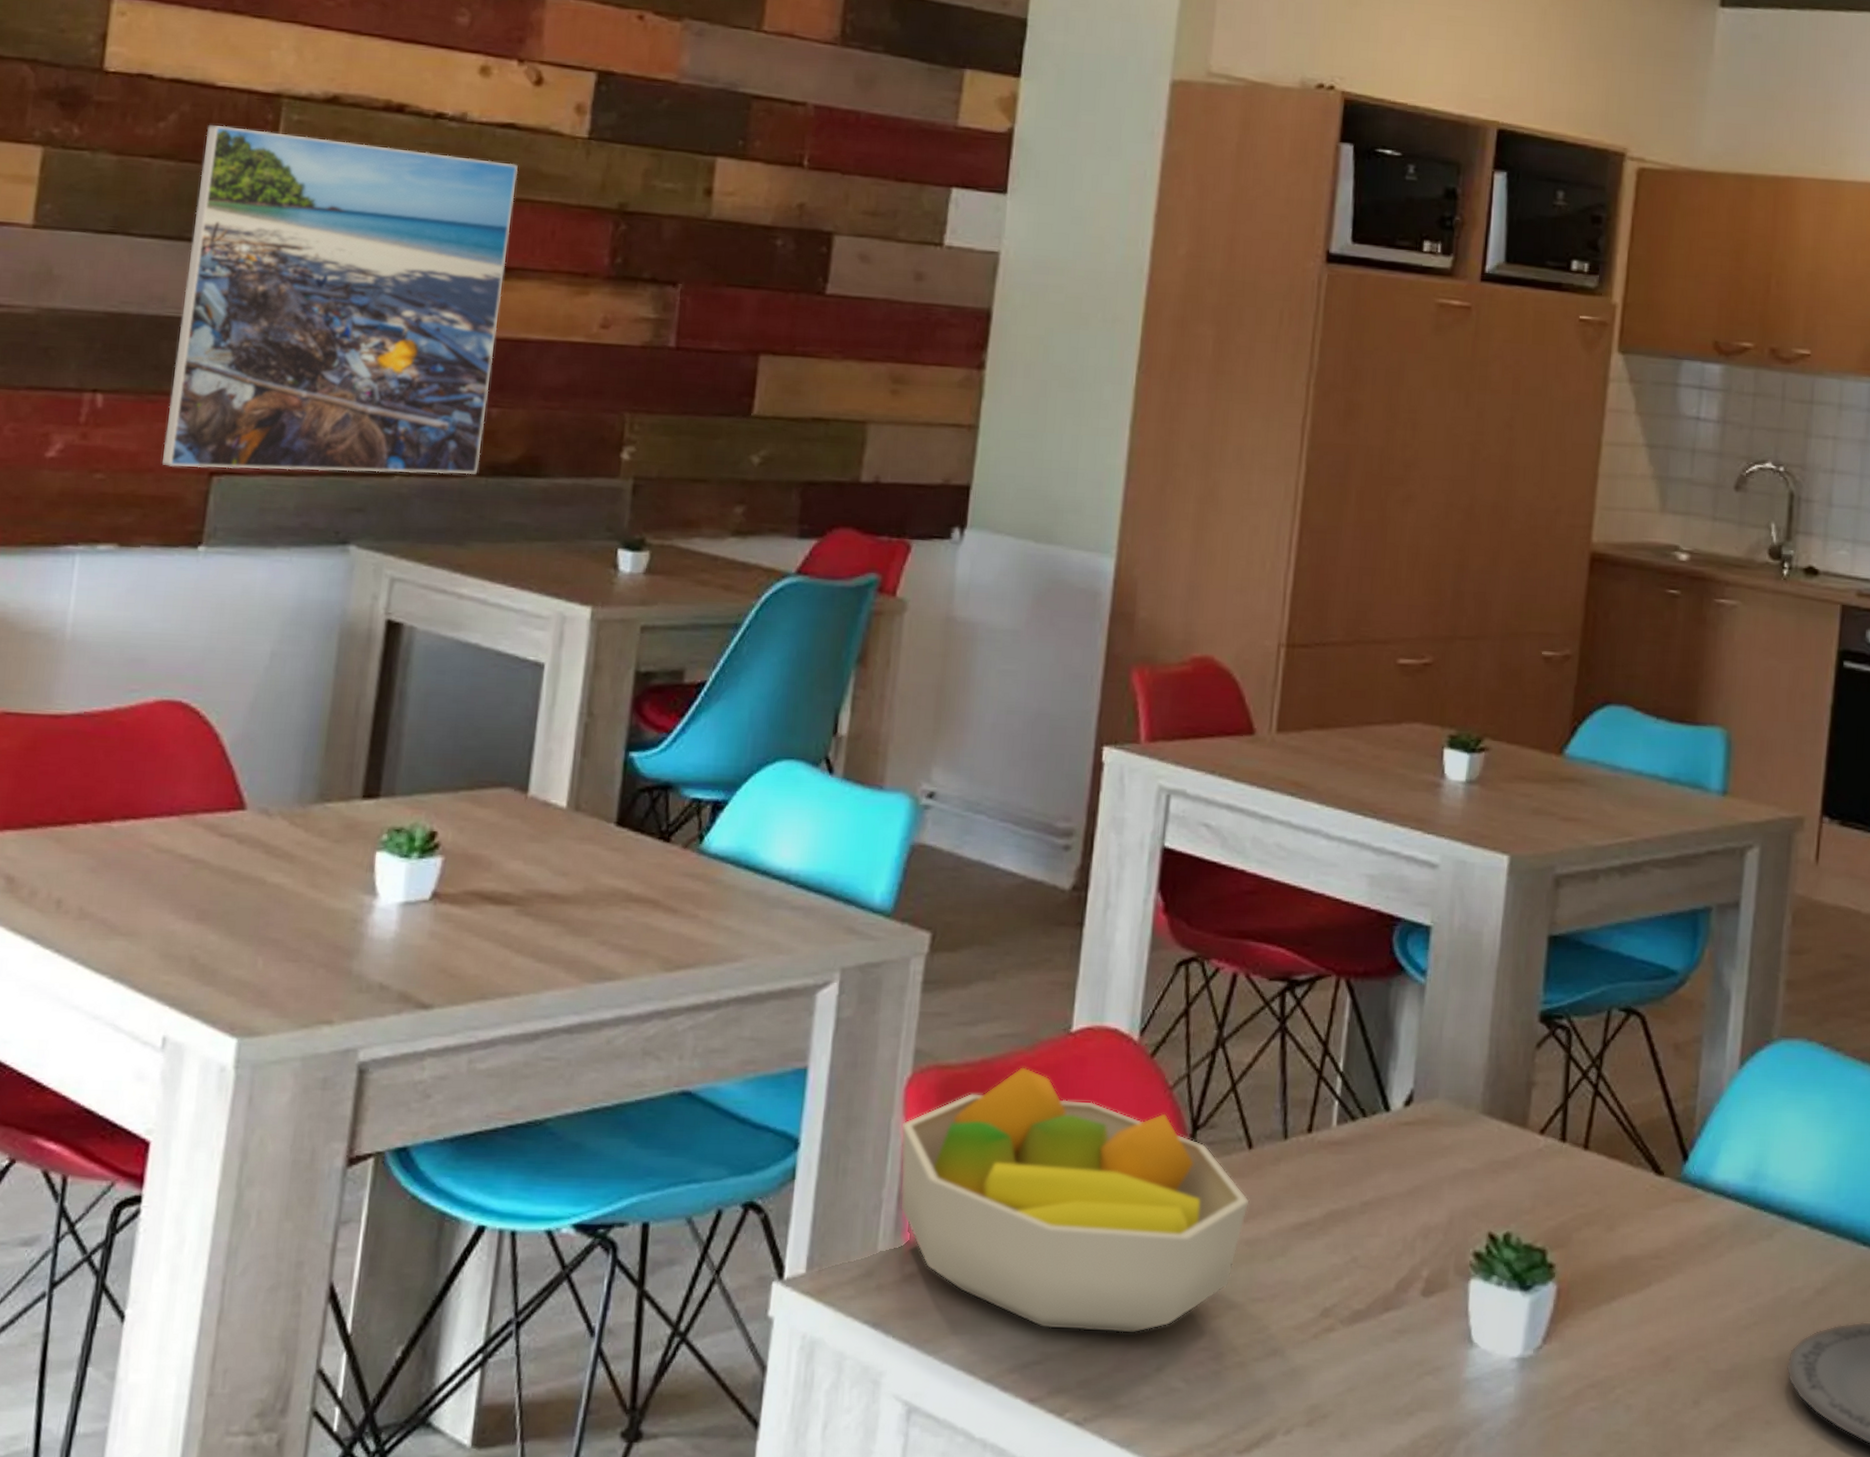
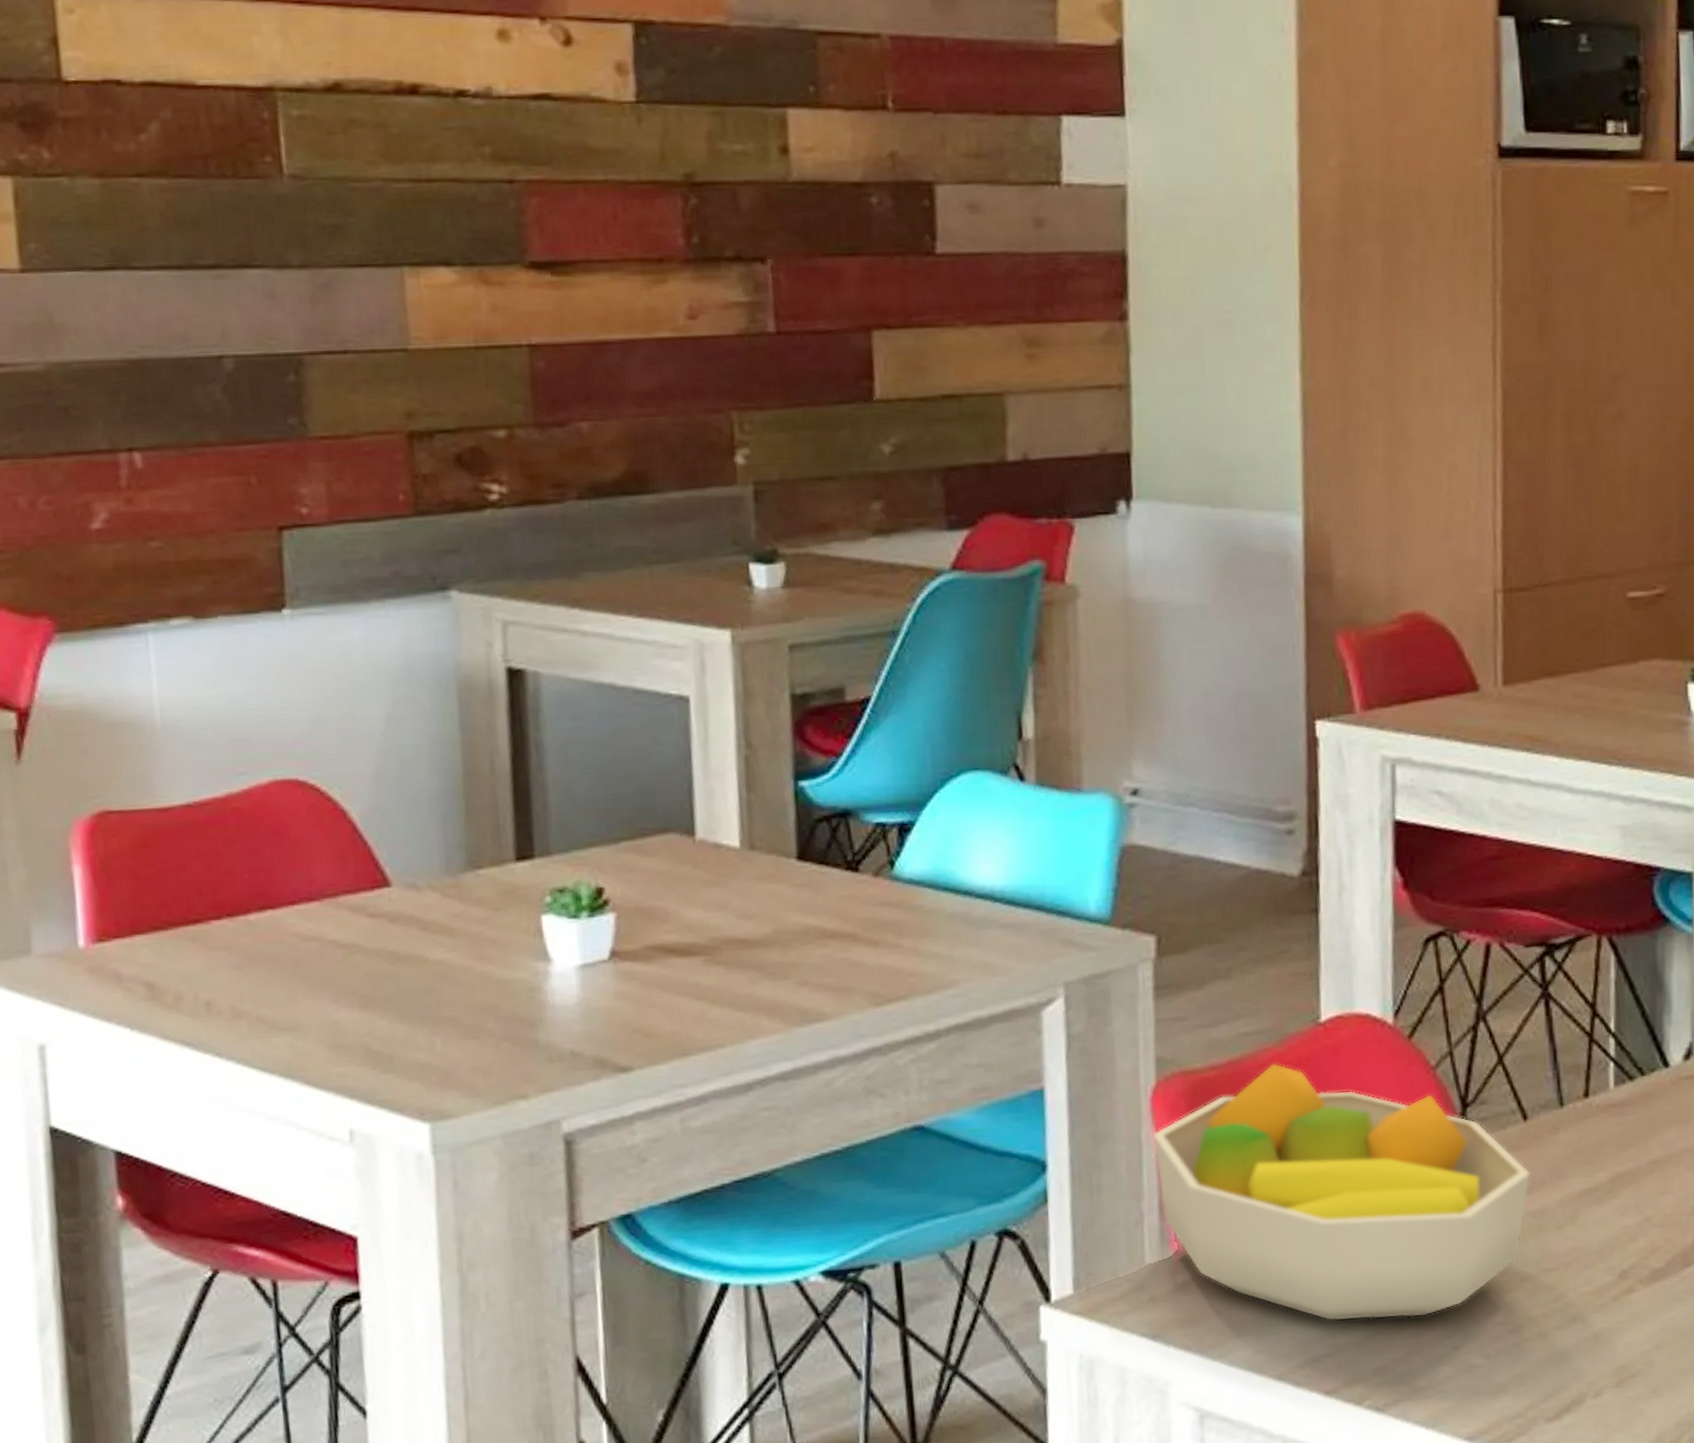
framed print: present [162,124,518,475] -> none [196,130,578,525]

